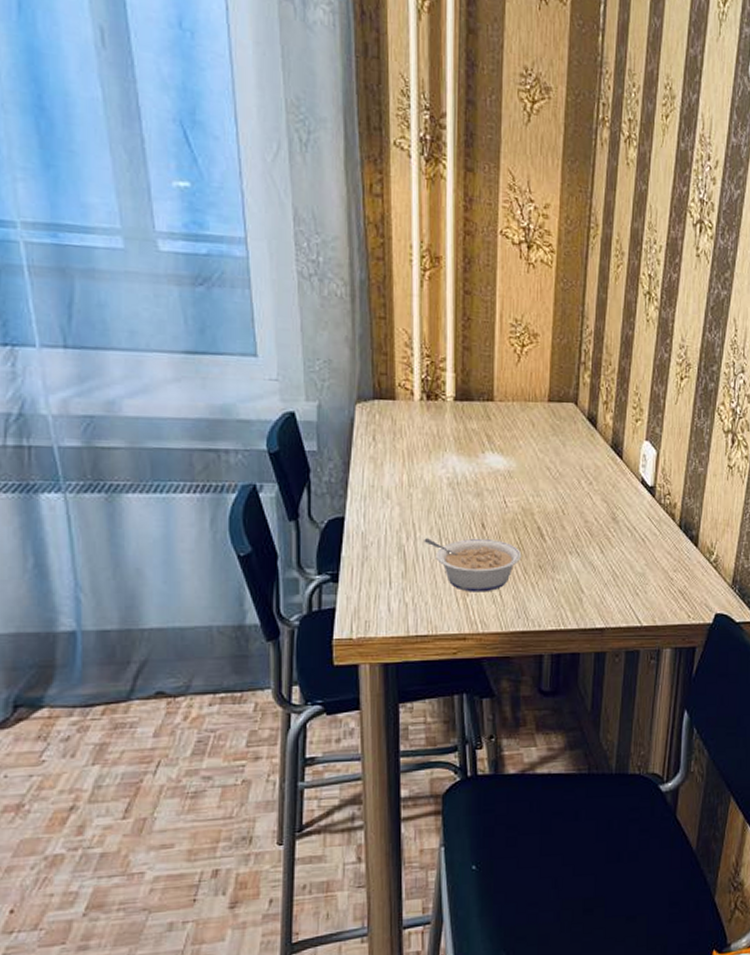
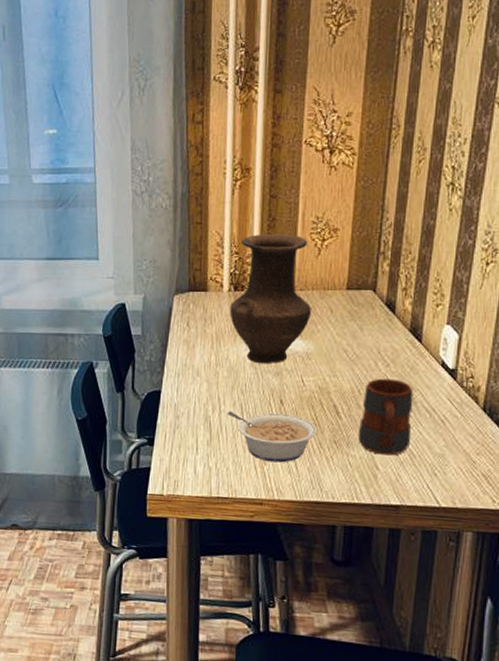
vase: none [423,335,512,484] -> present [230,233,311,364]
mug: none [562,497,616,577] -> present [357,378,414,456]

